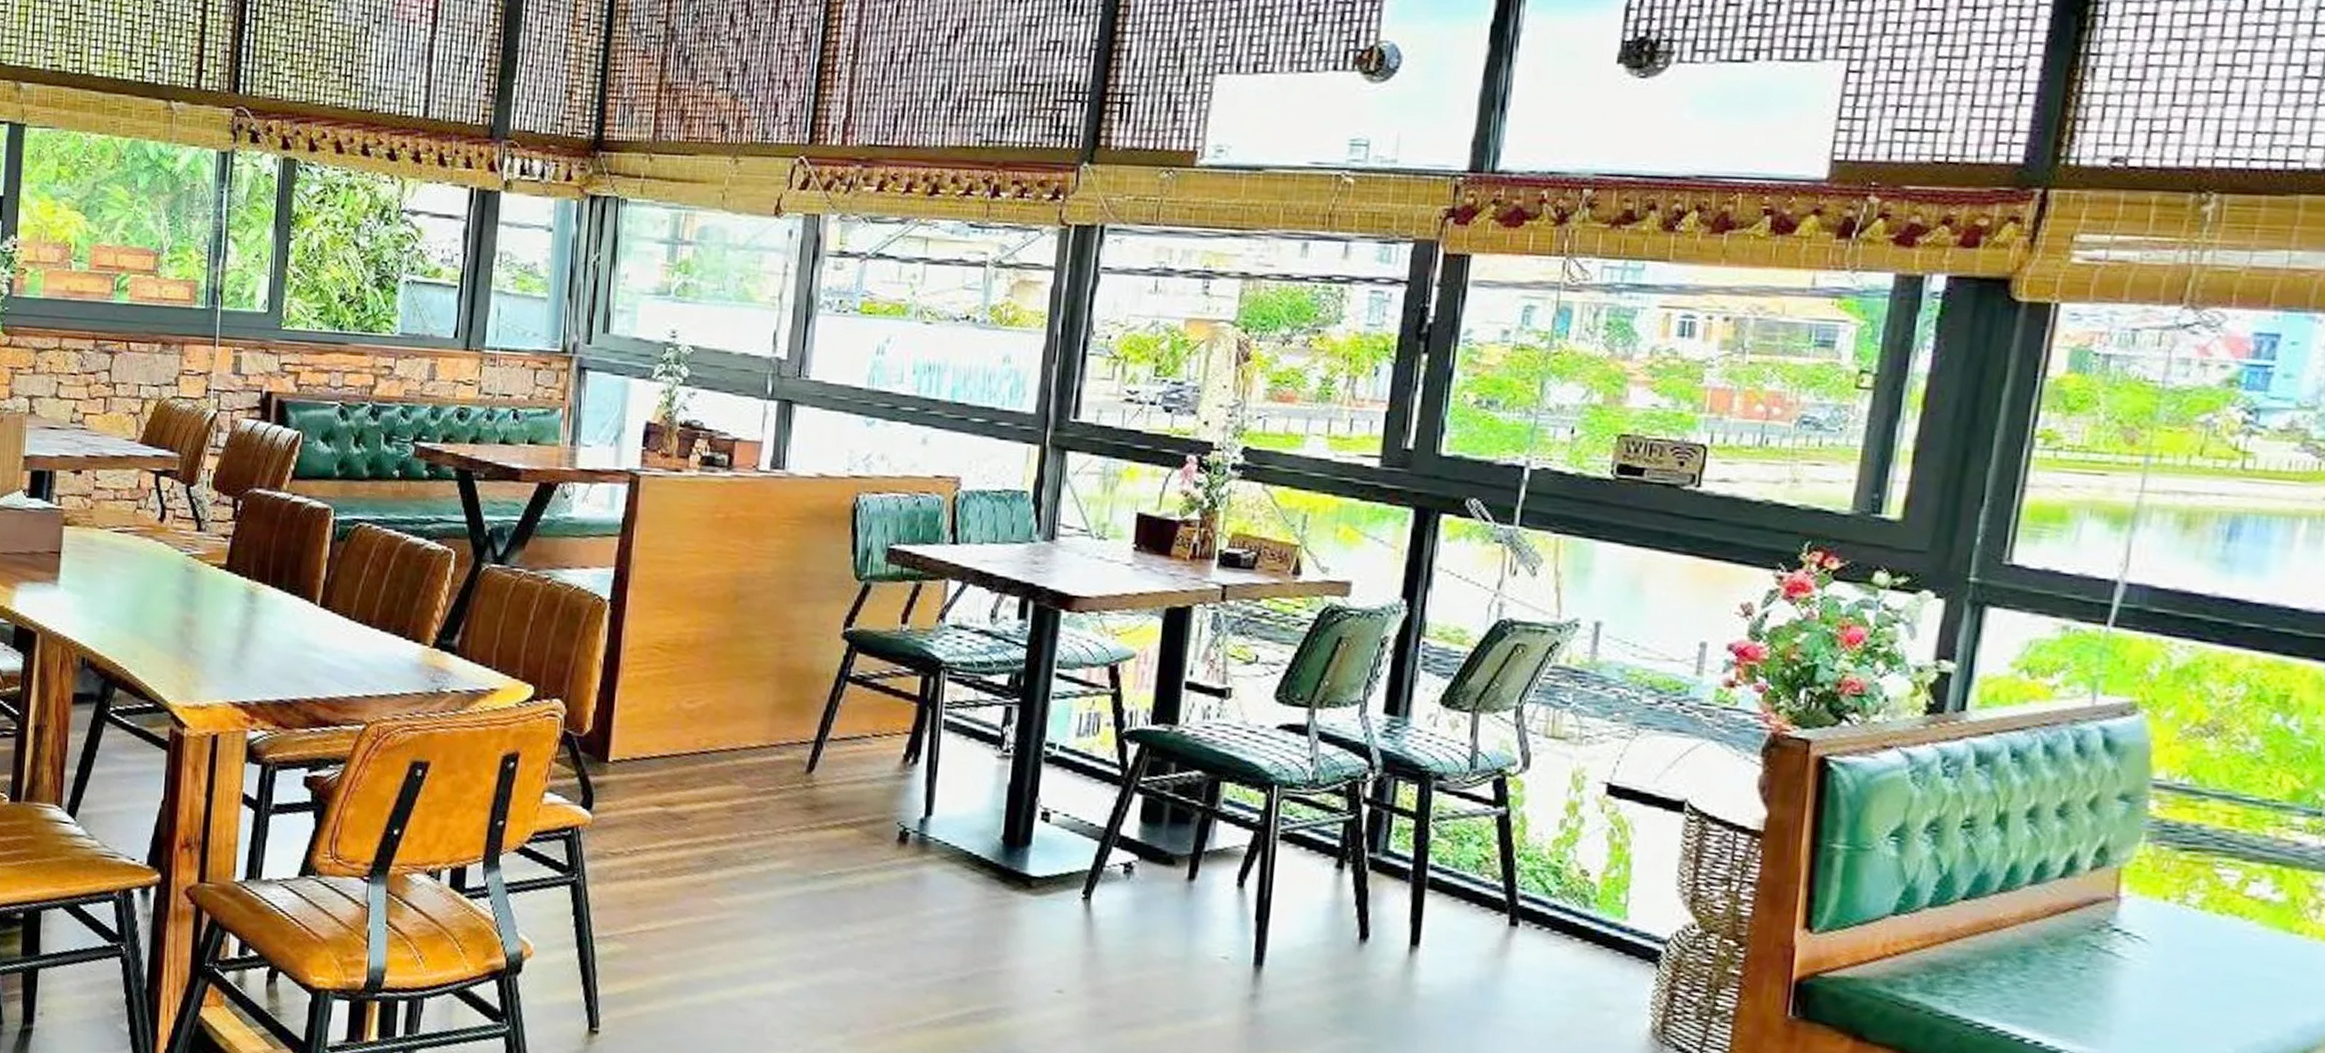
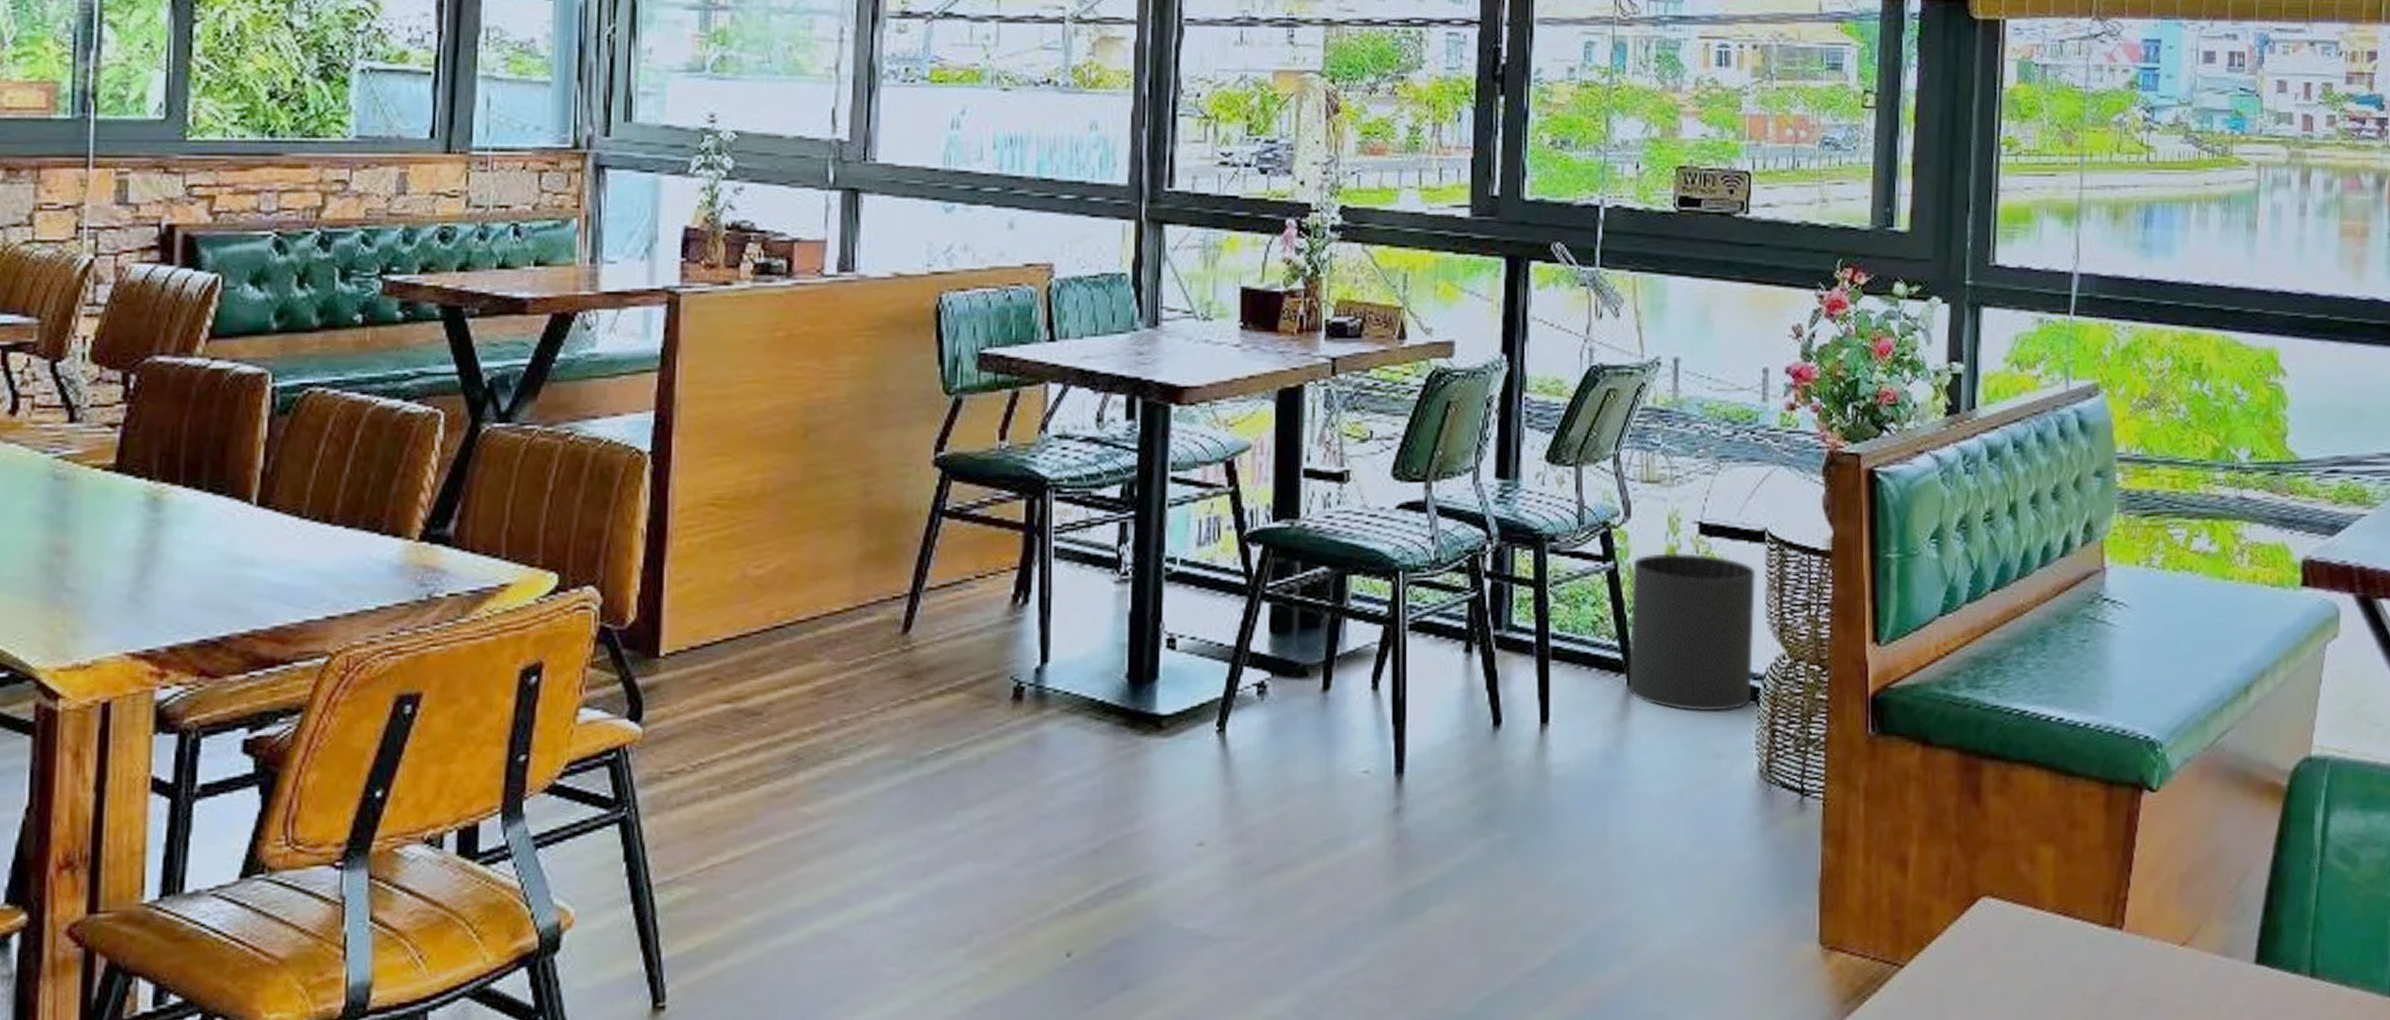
waste bin: none [1511,806,1670,968] -> present [1628,552,1756,712]

